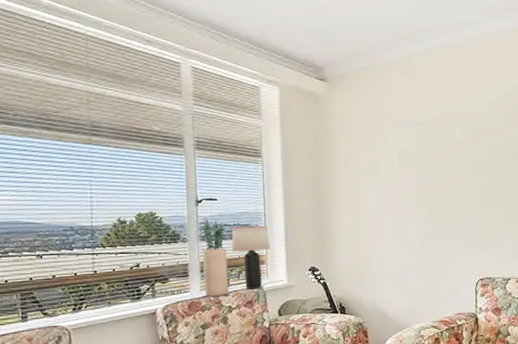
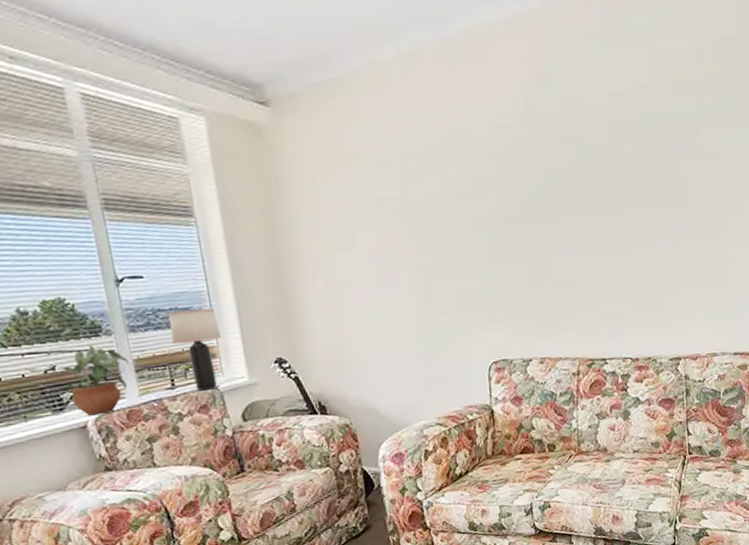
potted plant: none [143,248,197,305] -> present [61,344,130,416]
vase: present [202,217,229,297] -> none [129,301,176,403]

